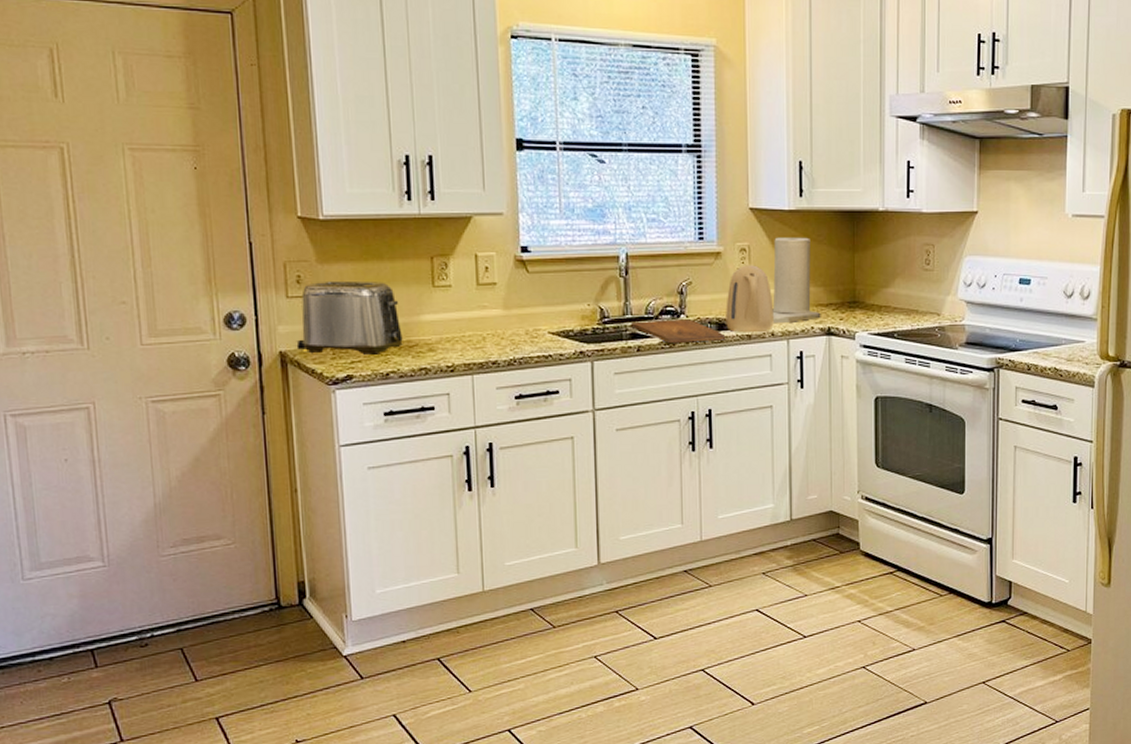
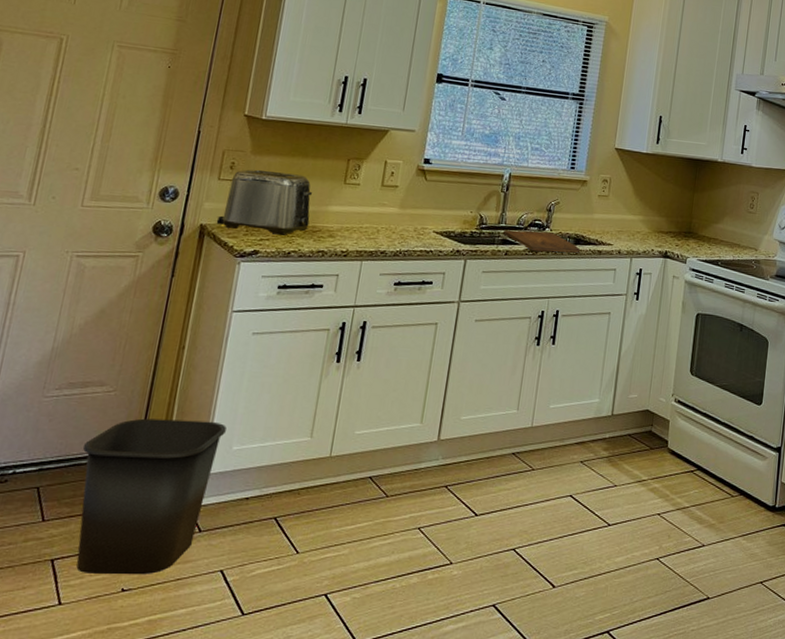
waste bin: none [217,566,364,728] -> present [76,418,227,574]
kettle: present [726,265,774,333] -> none [582,193,624,250]
paper towel: present [772,237,821,324] -> none [620,173,661,245]

